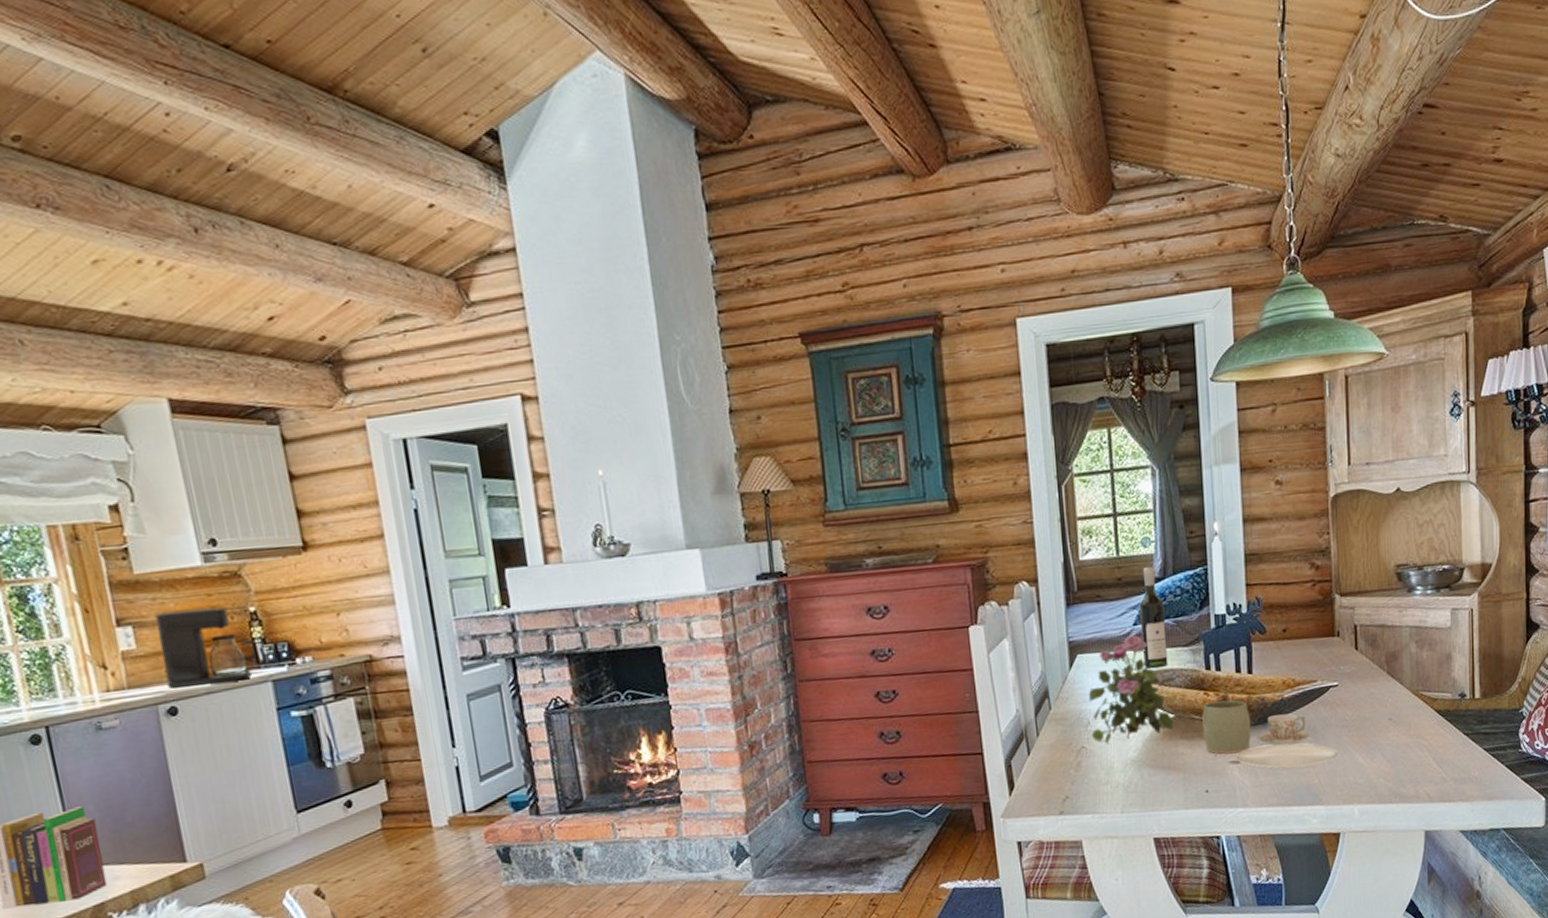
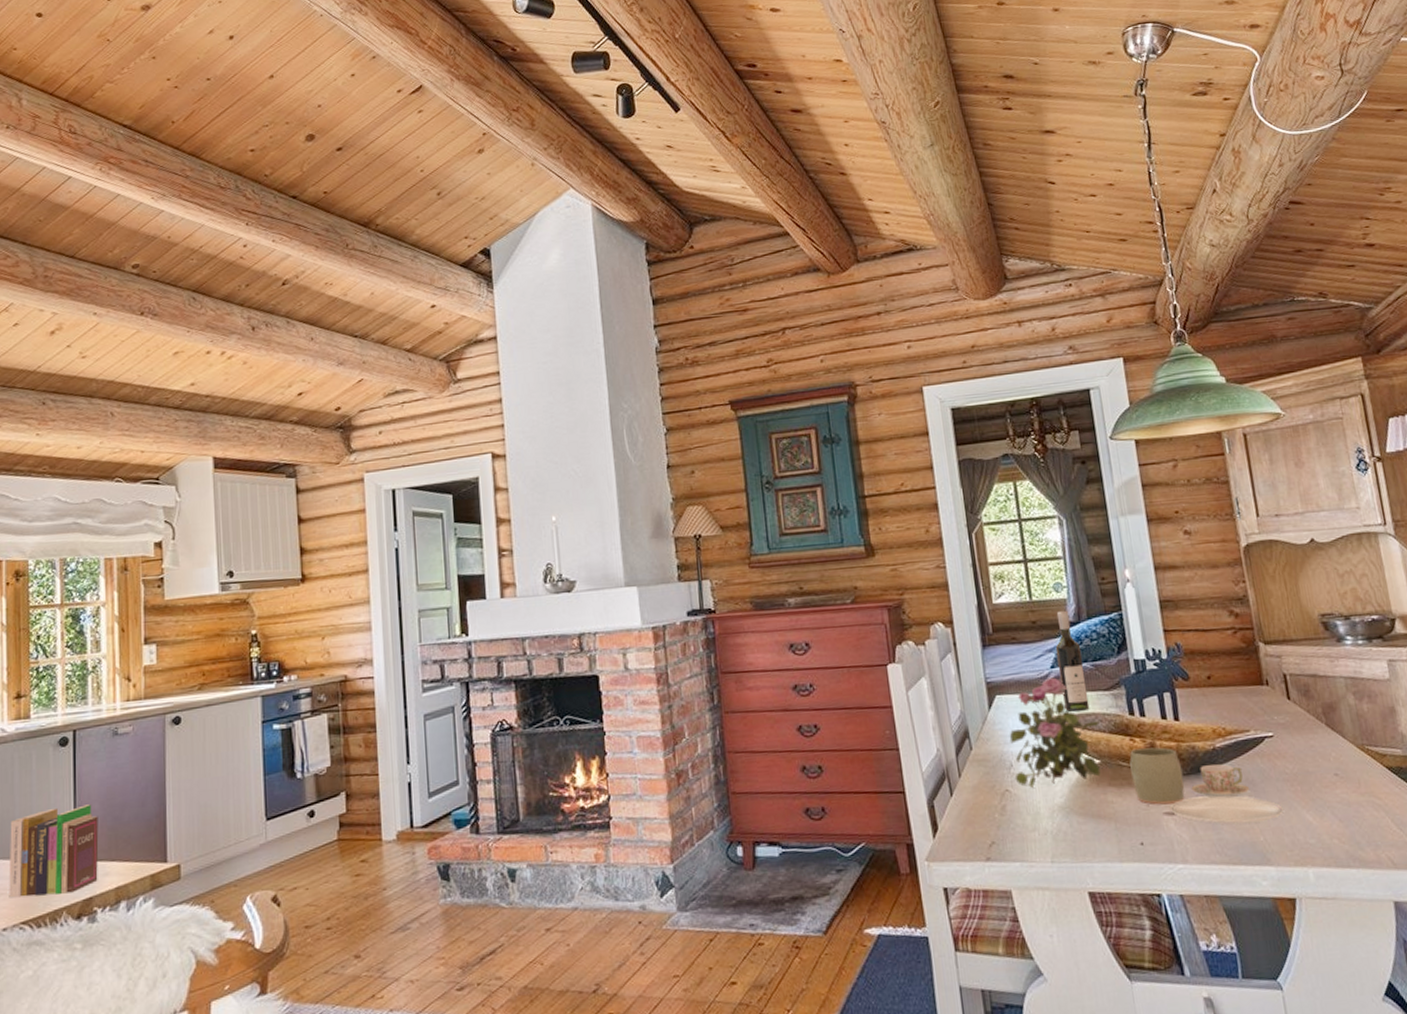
coffee maker: present [155,606,257,690] -> none [175,629,253,701]

